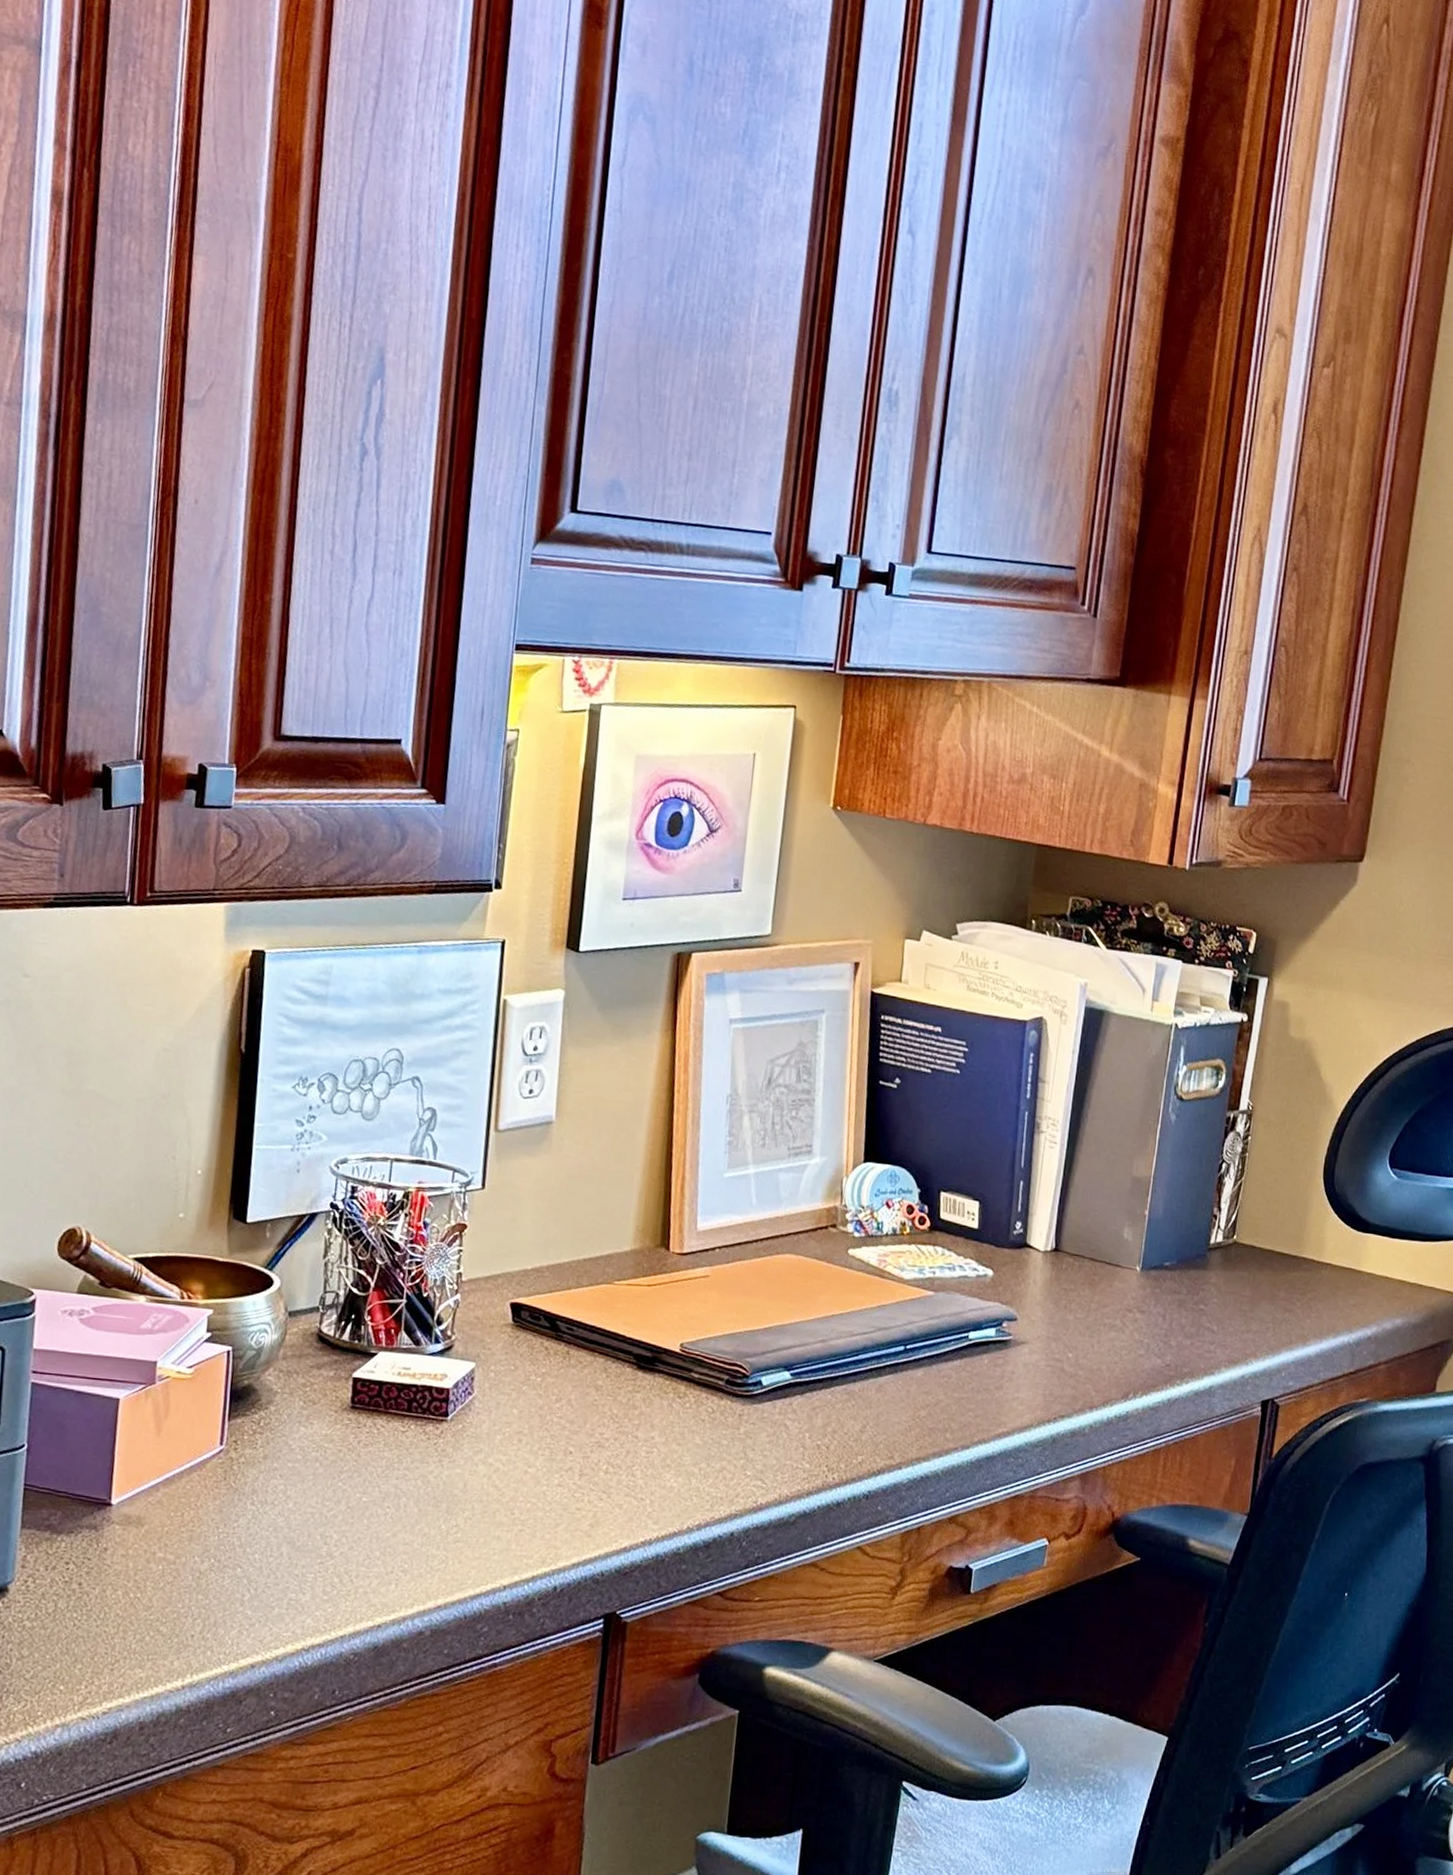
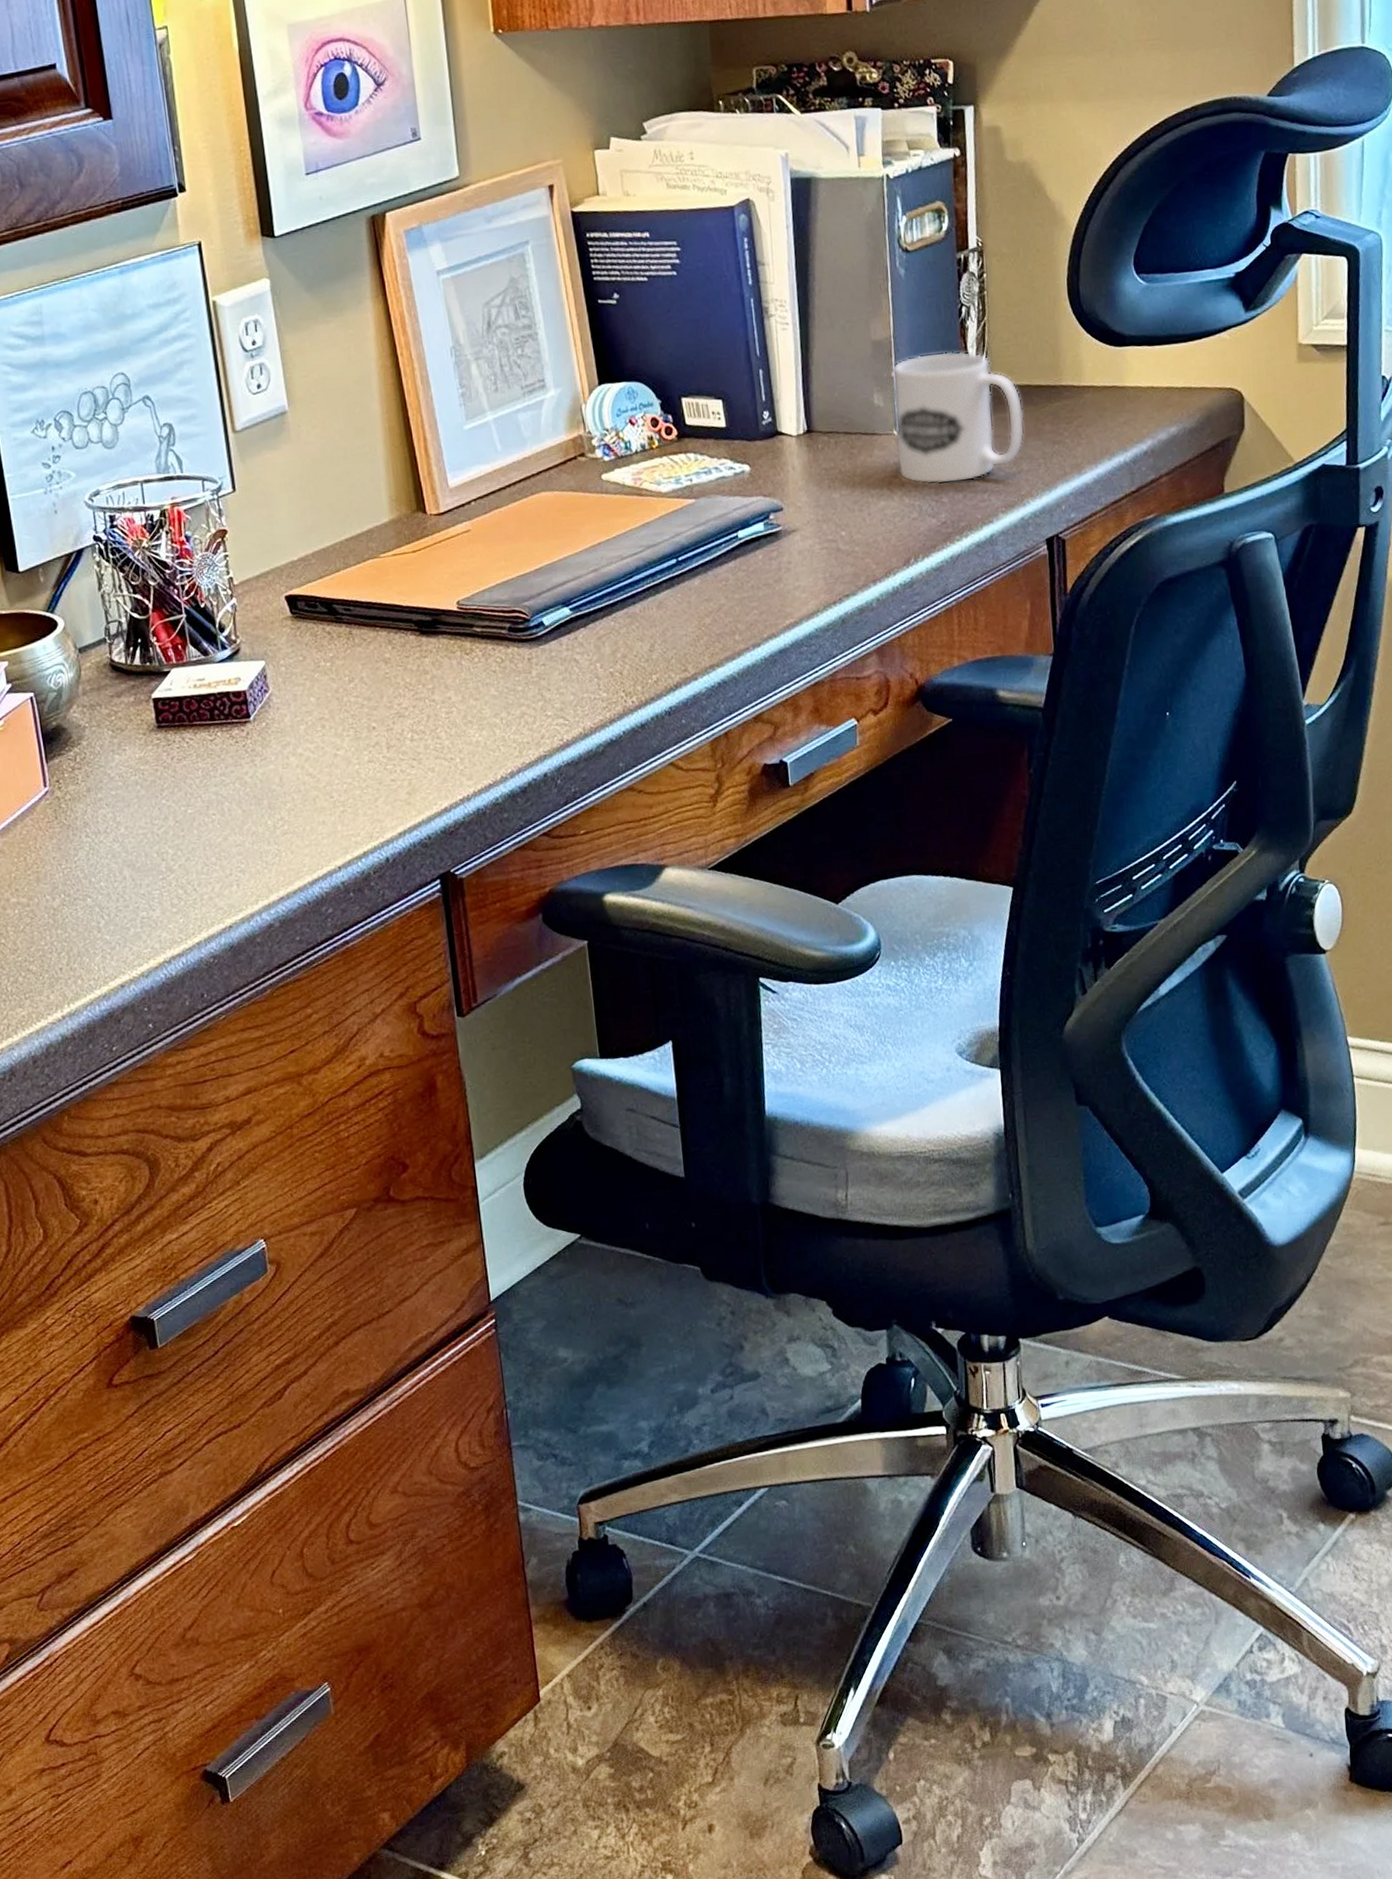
mug: none [1134,1199,1263,1330] -> present [892,351,1025,485]

